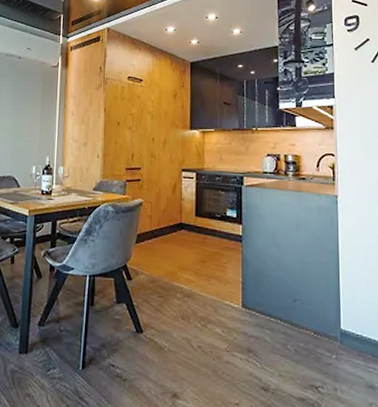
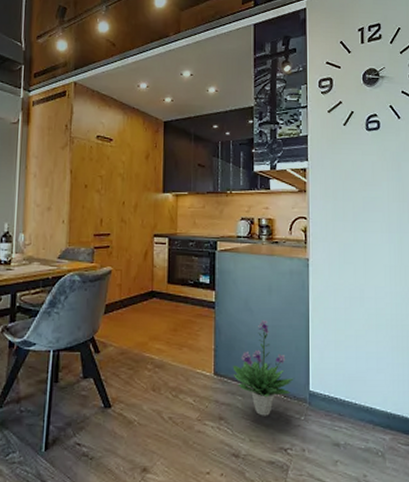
potted plant: none [260,255,324,352] -> present [232,320,294,416]

